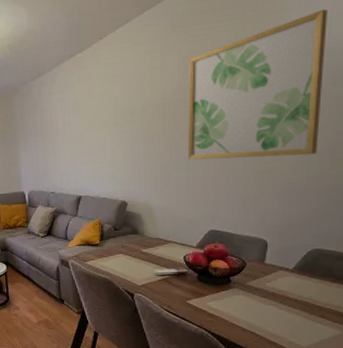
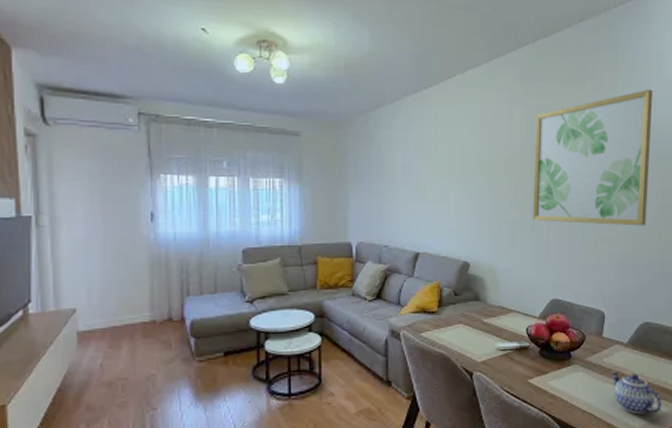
teapot: none [273,294,333,335] -> present [610,371,662,415]

